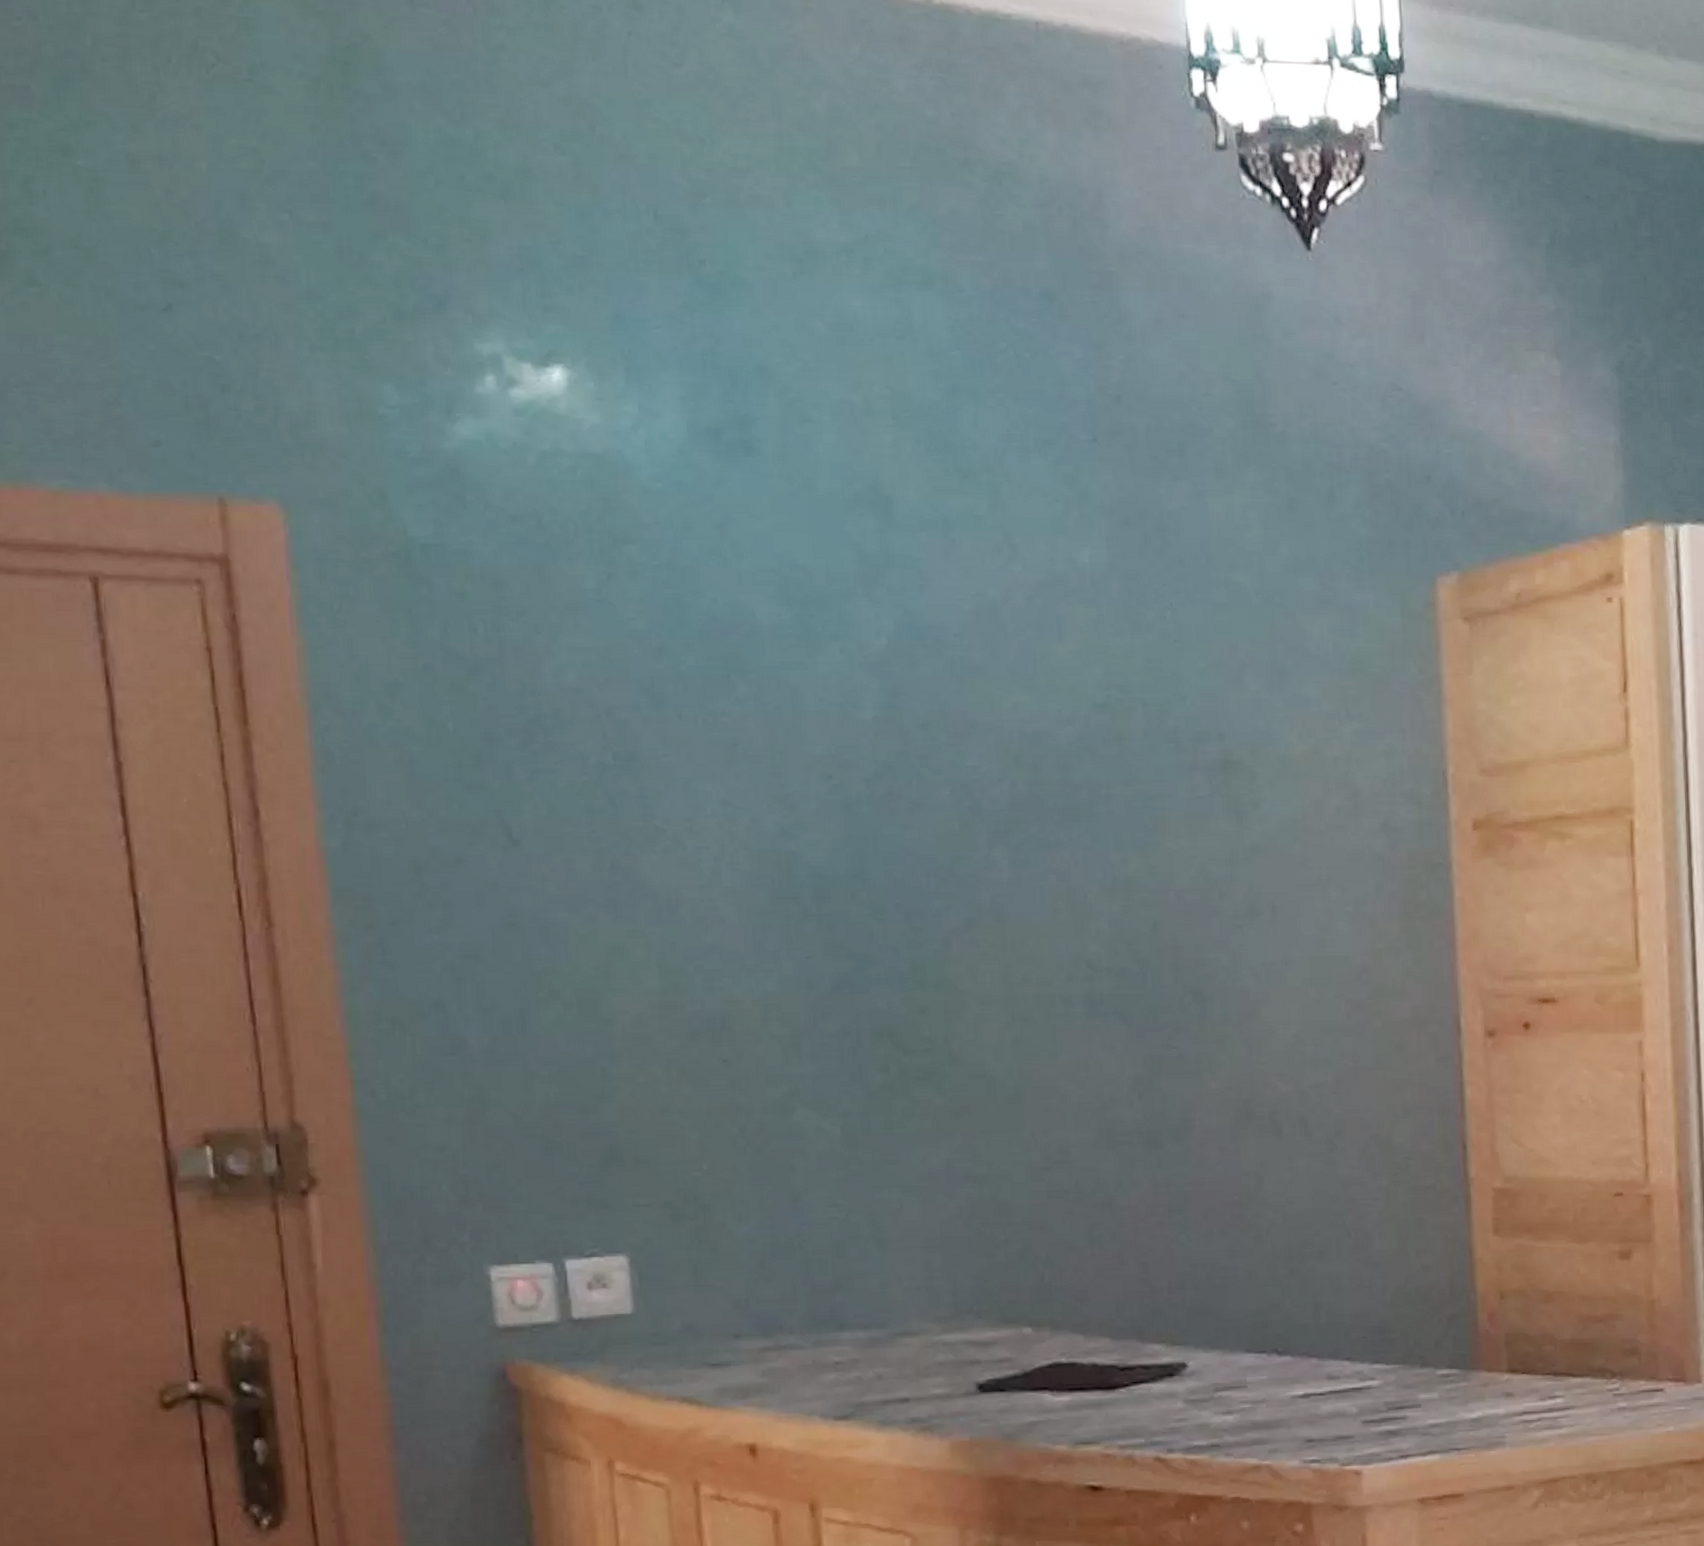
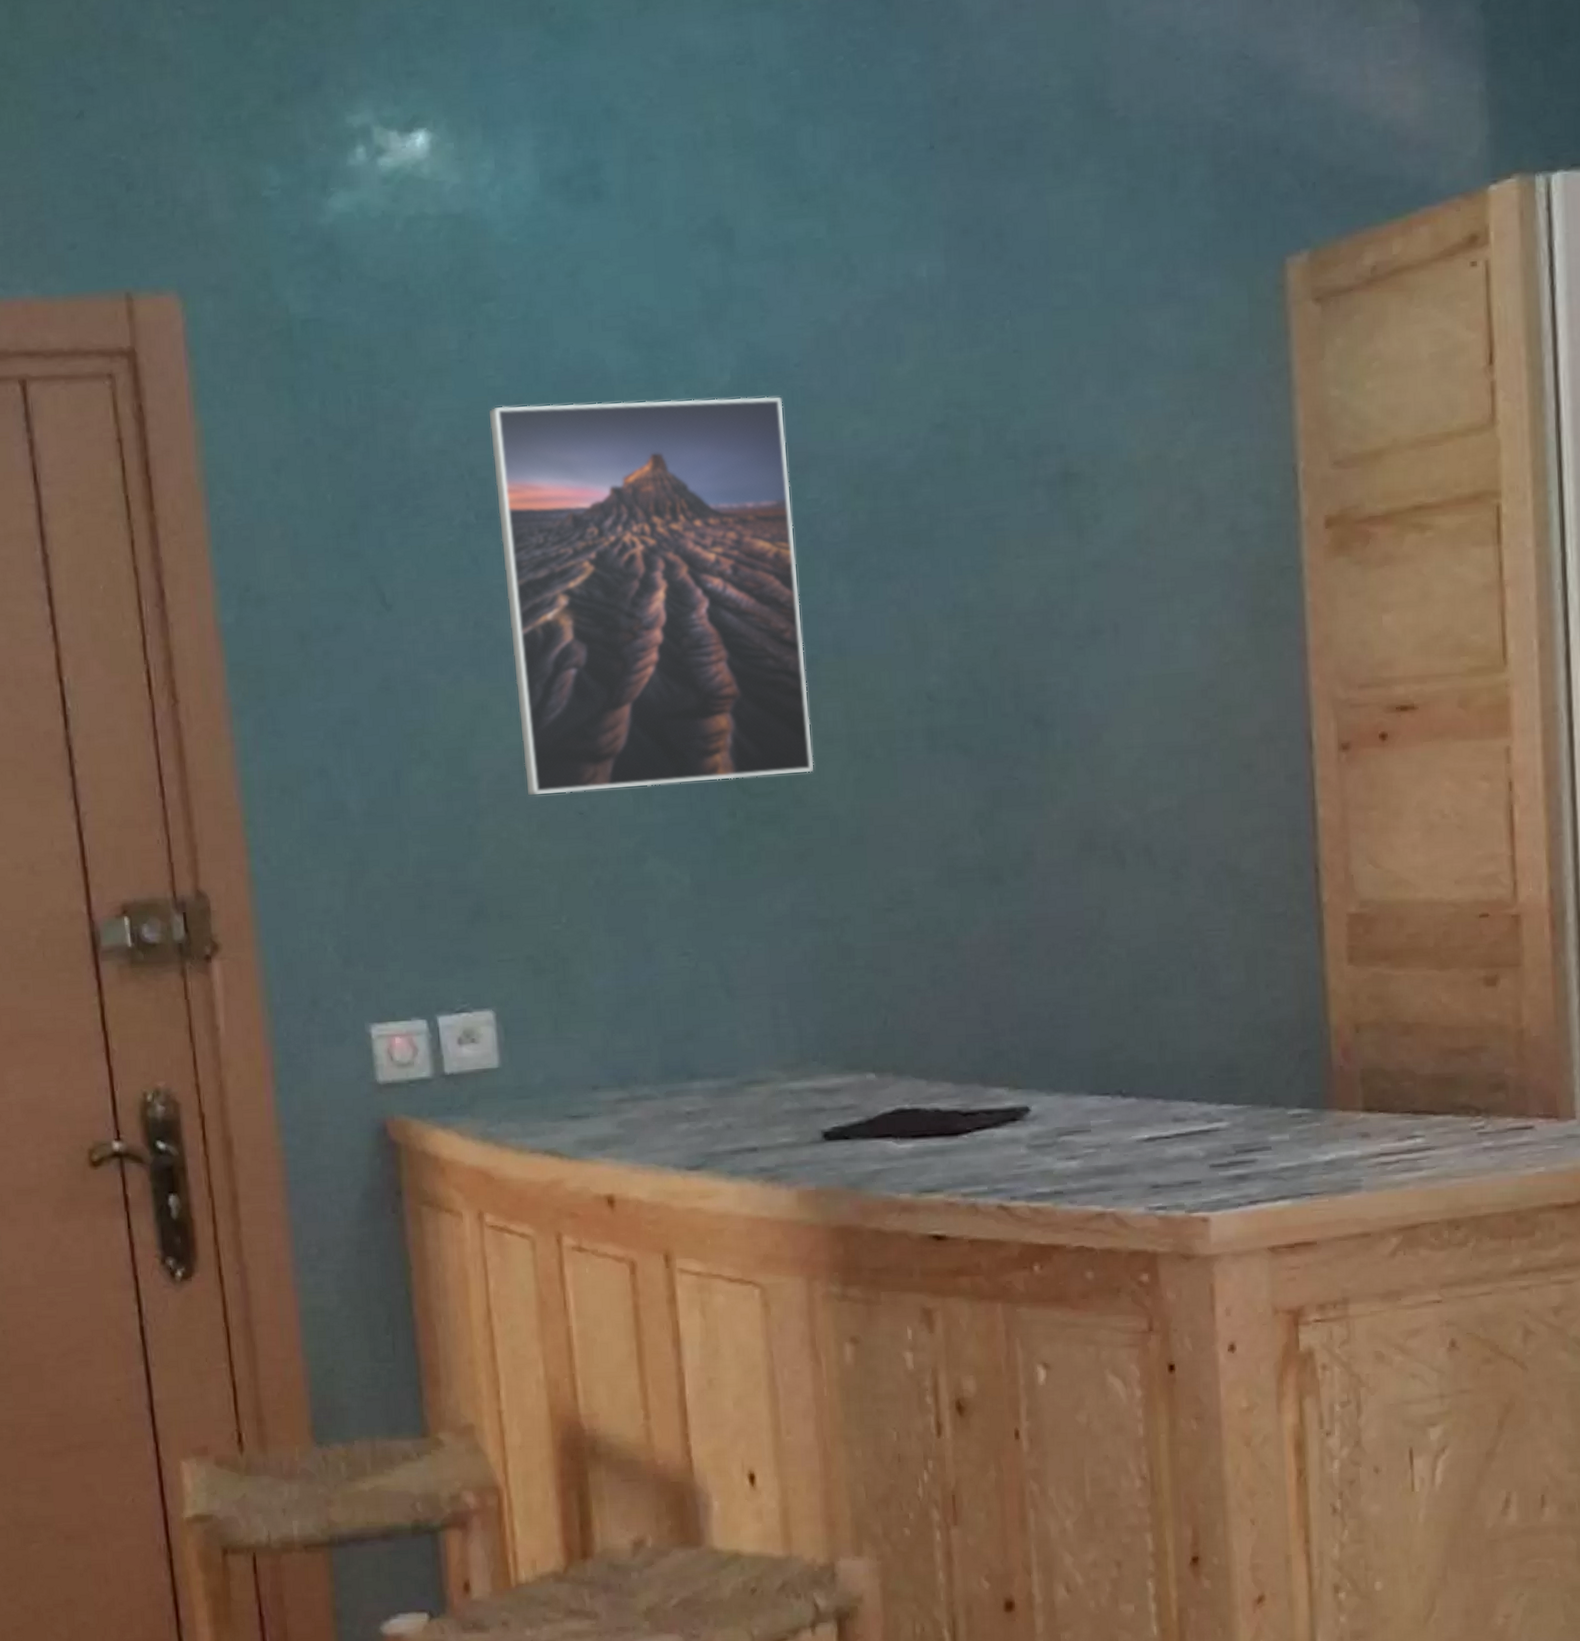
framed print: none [629,649,971,1040] -> present [488,396,814,795]

